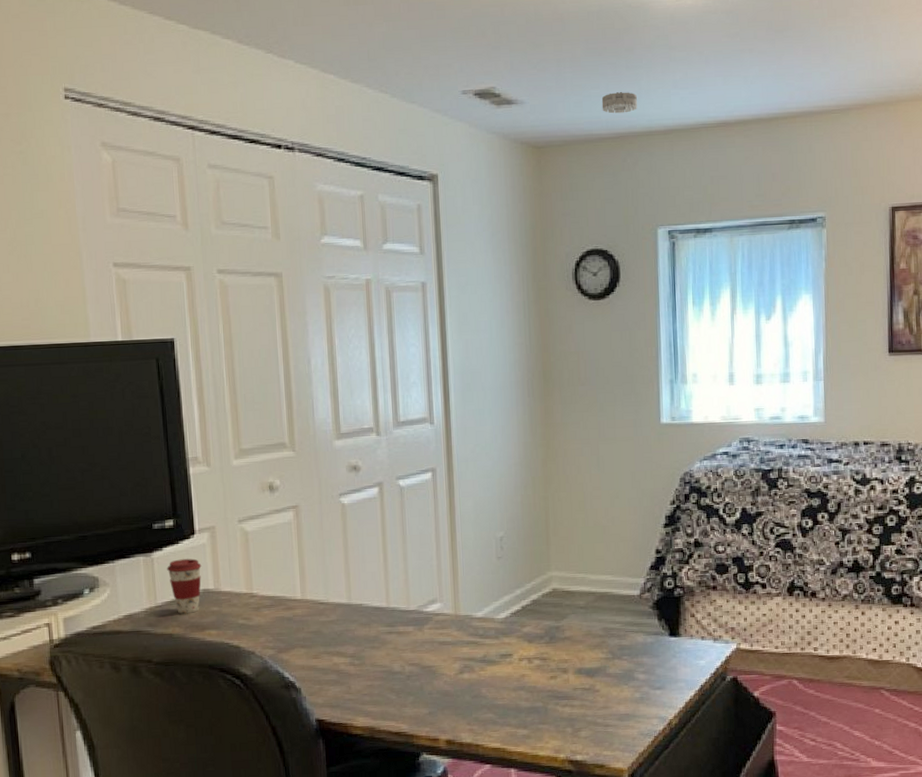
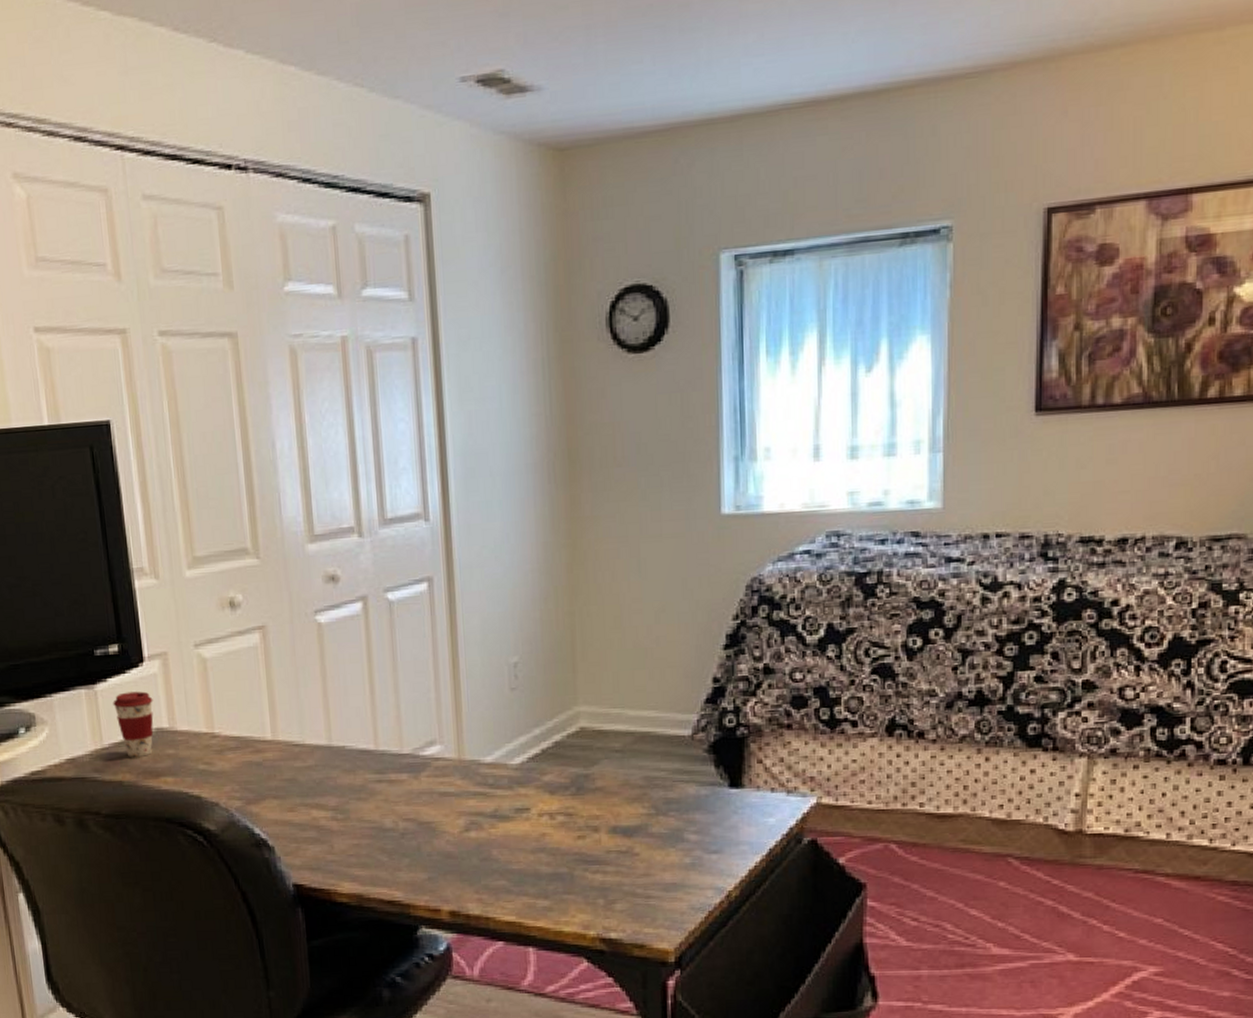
smoke detector: present [601,92,637,114] -> none [645,65,694,97]

